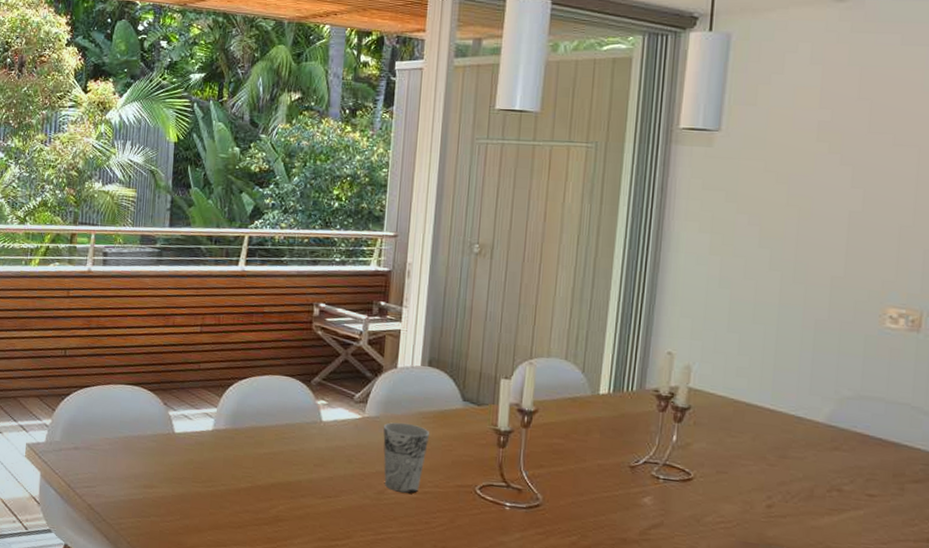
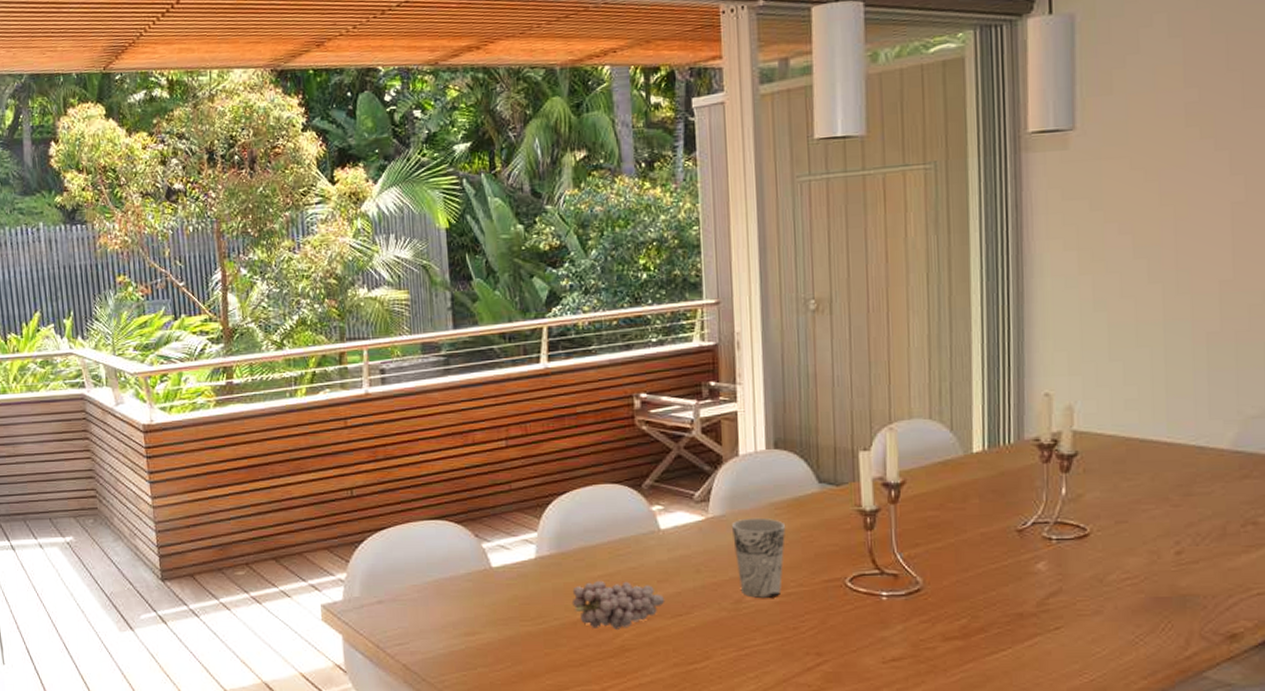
fruit: none [238,456,319,502] -> present [571,580,665,630]

